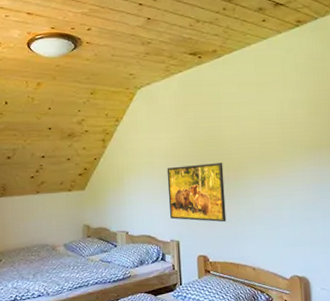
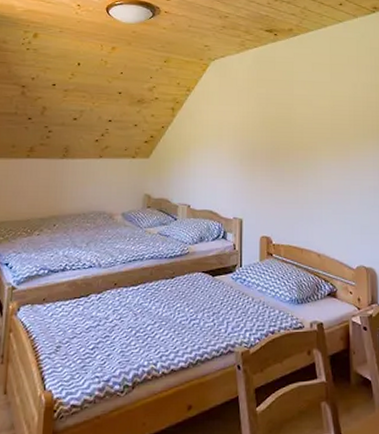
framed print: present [166,163,226,222] -> none [234,140,293,203]

